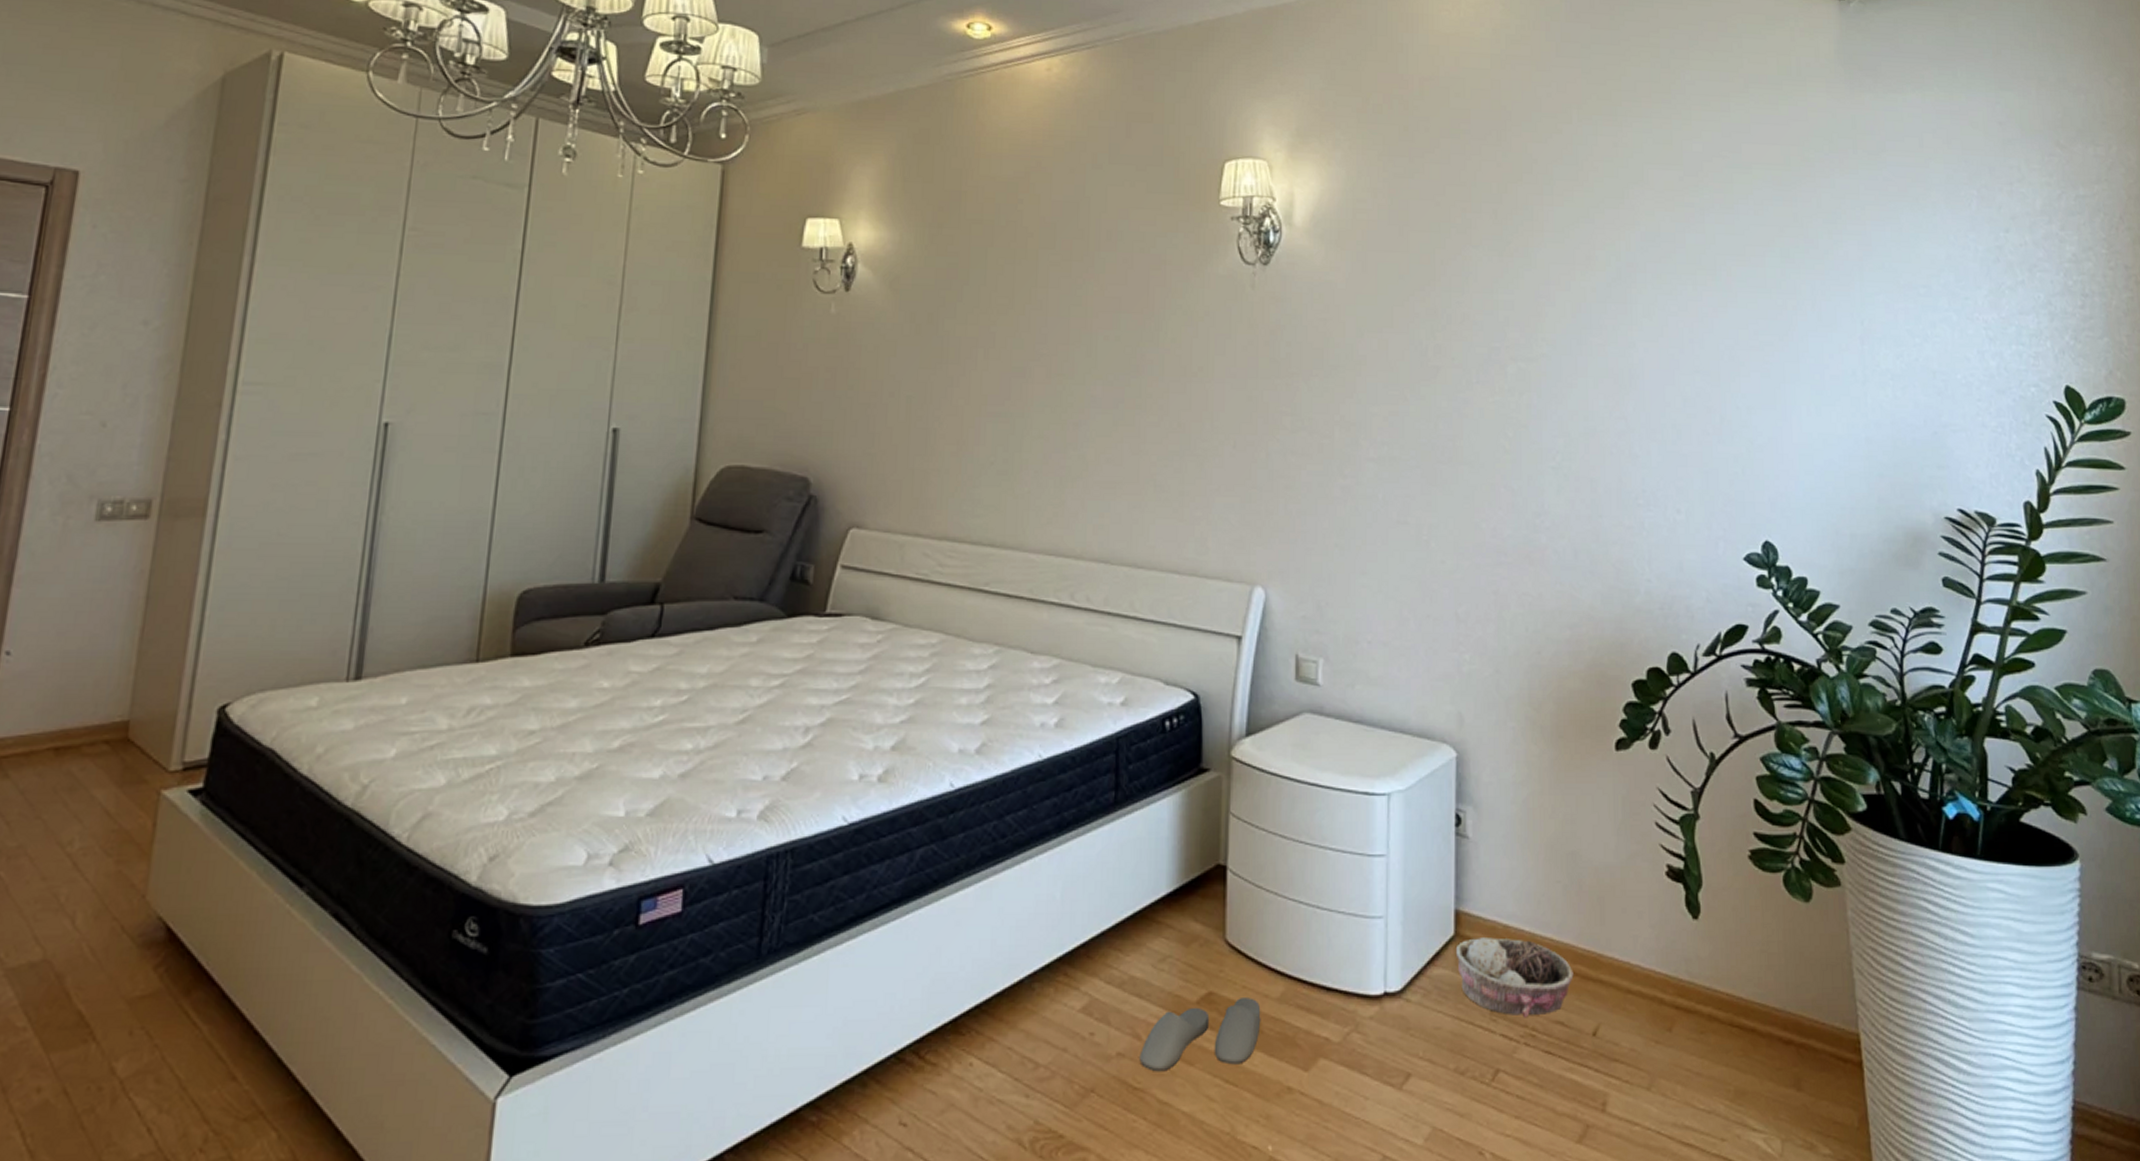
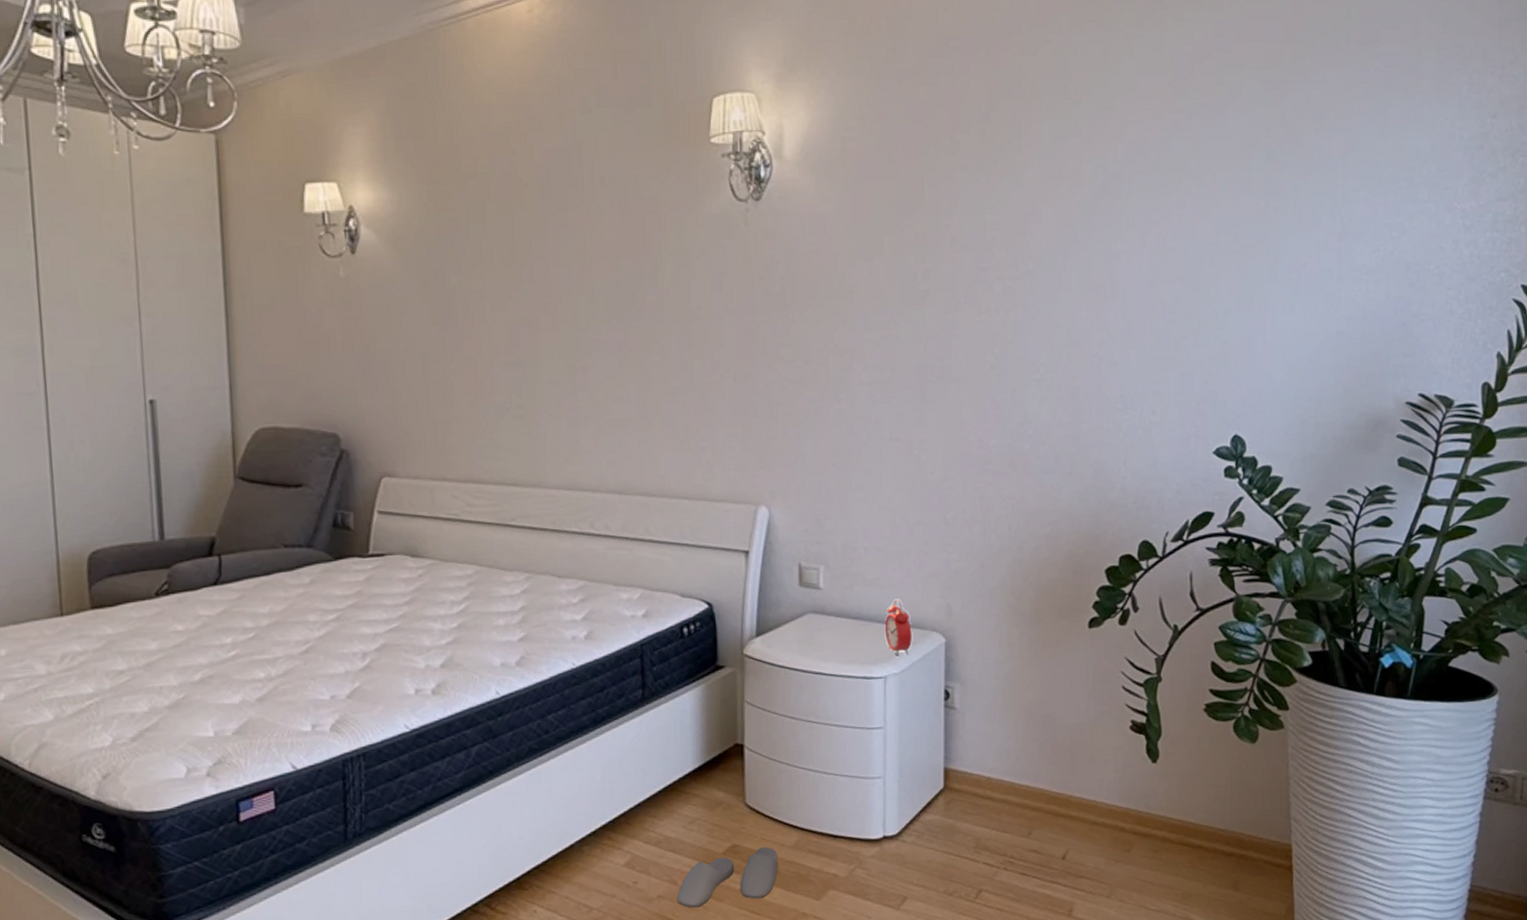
alarm clock: none [1389,702,1419,770] -> present [884,599,912,656]
decorative basket: present [1455,938,1574,1018] -> none [945,788,1047,849]

